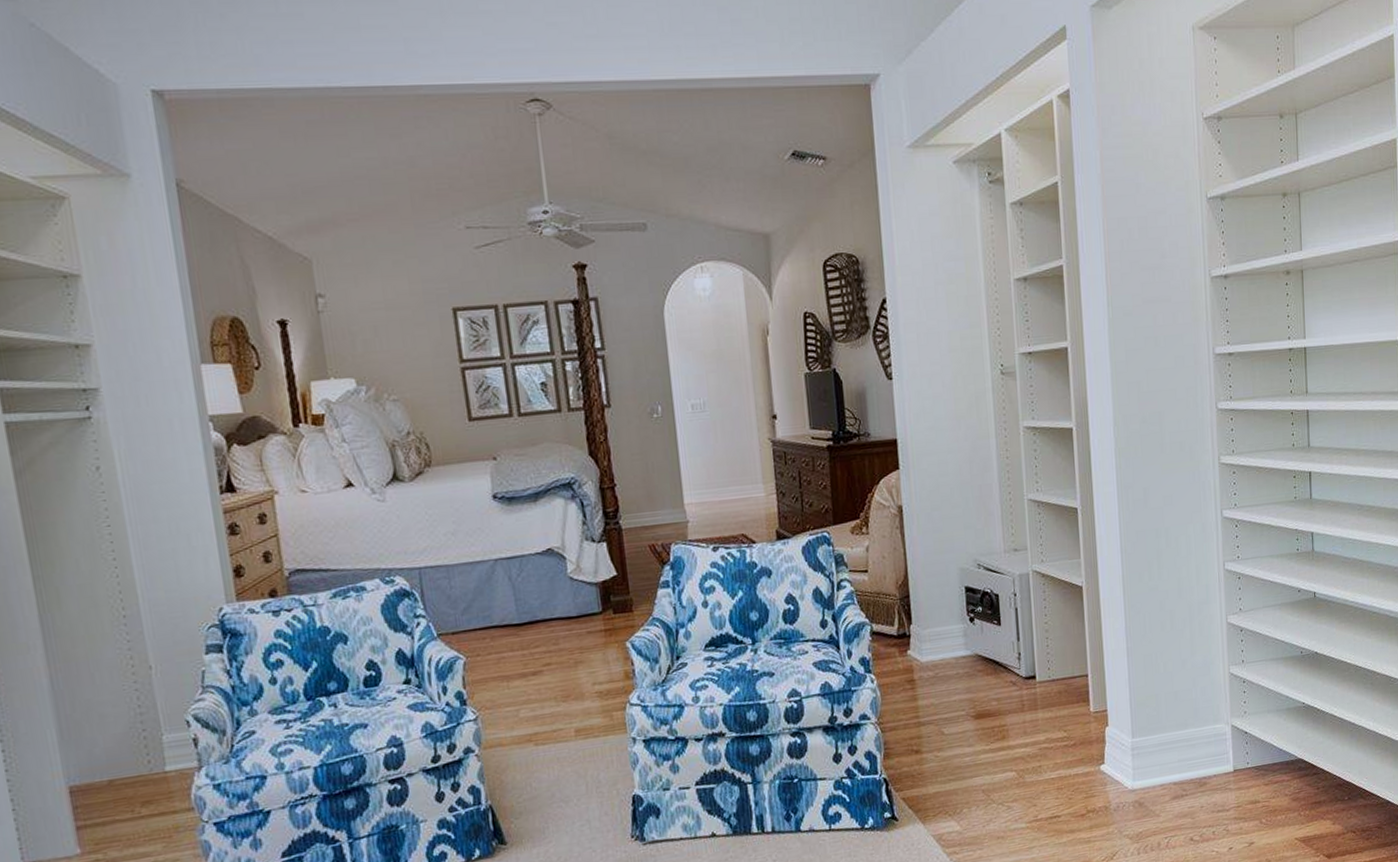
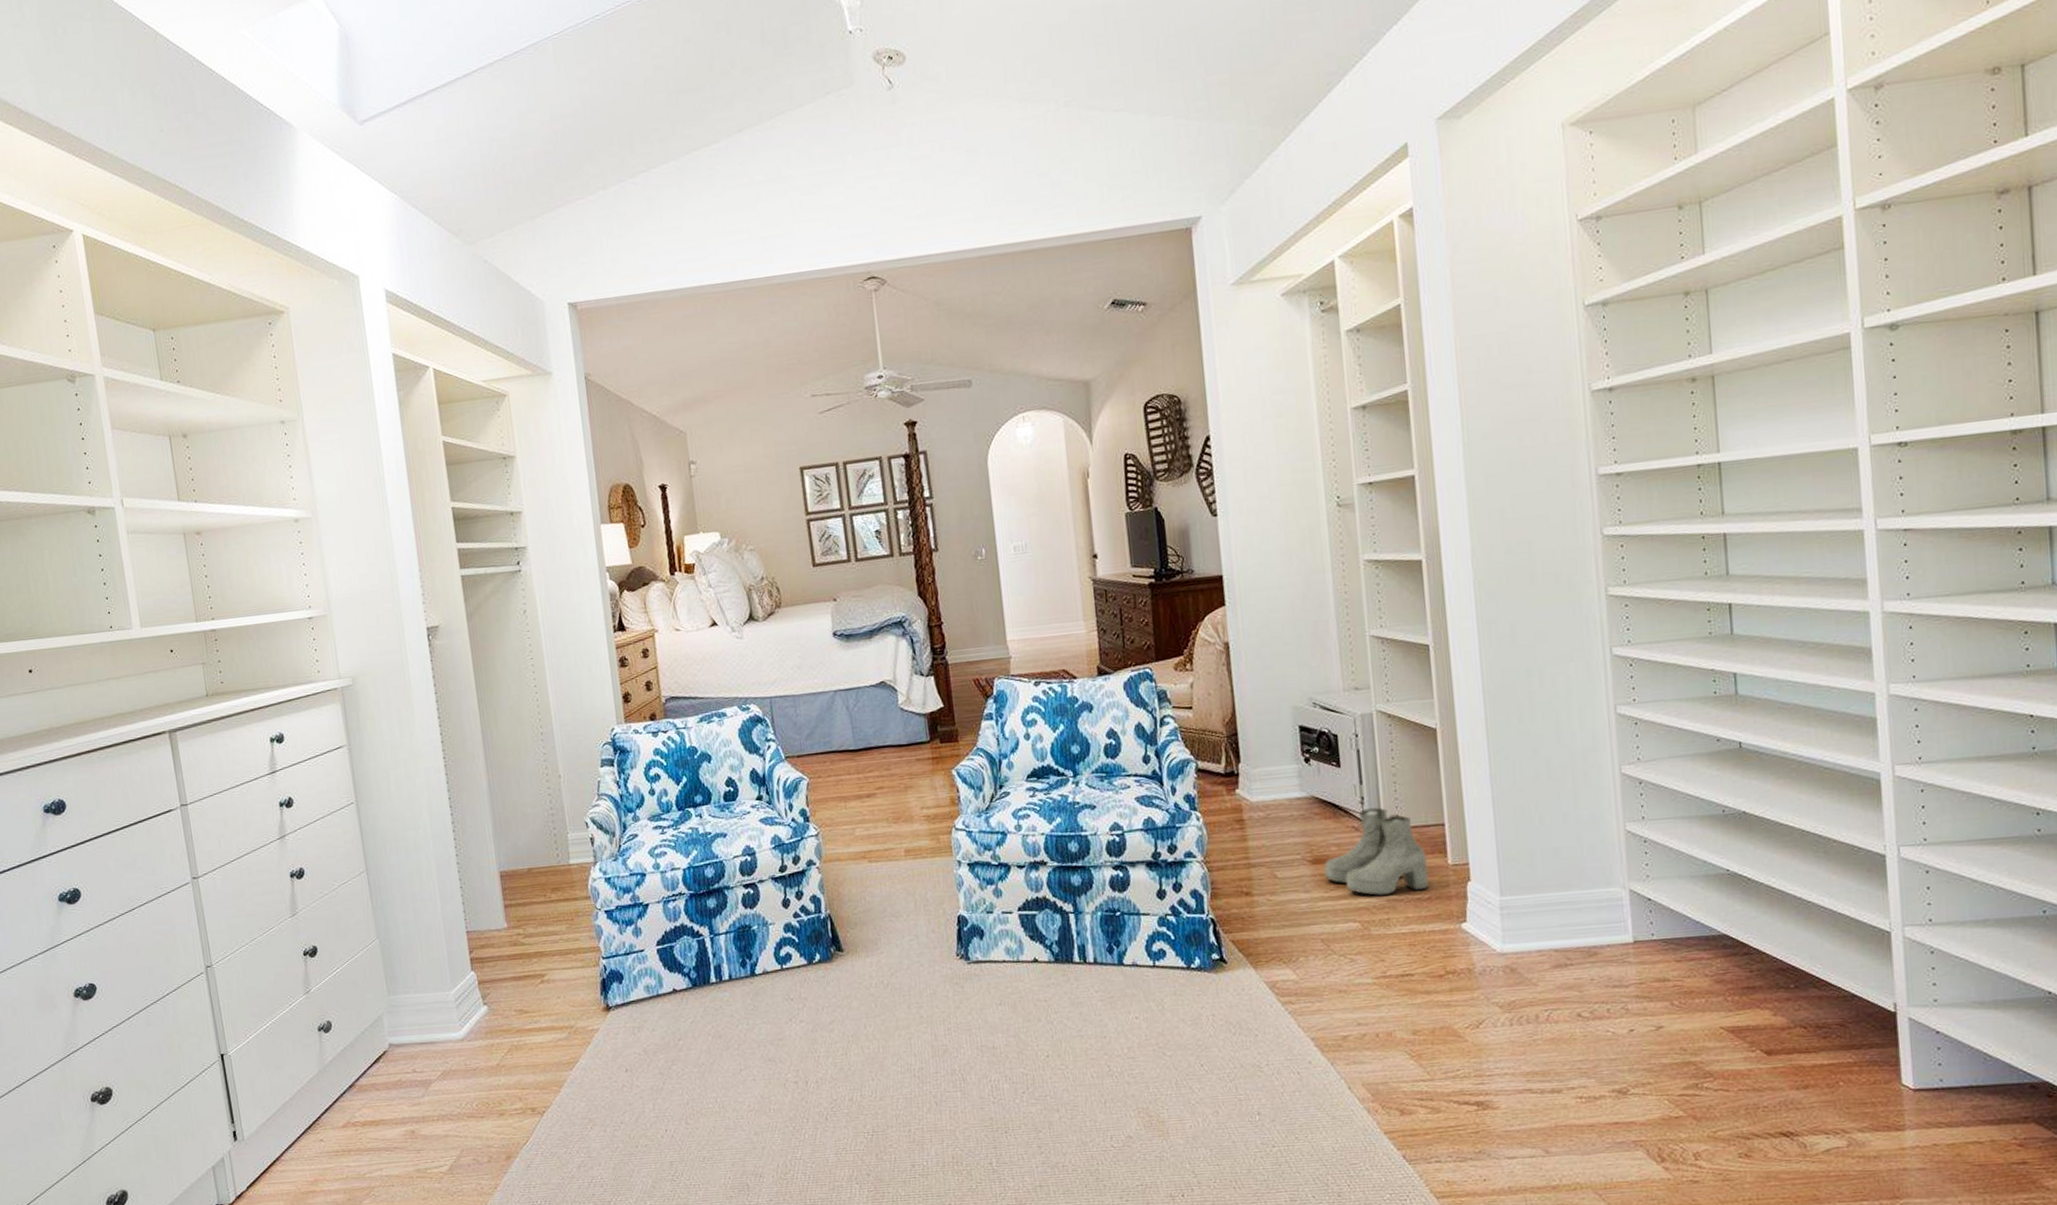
boots: none [985,662,1074,746] -> present [1324,807,1428,897]

